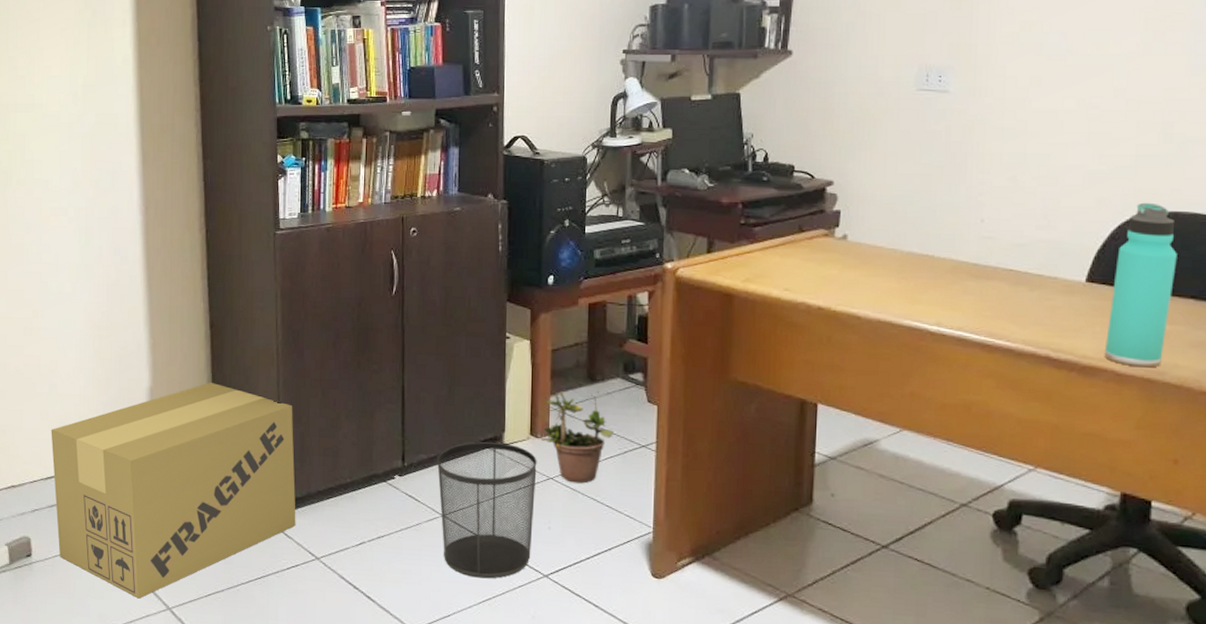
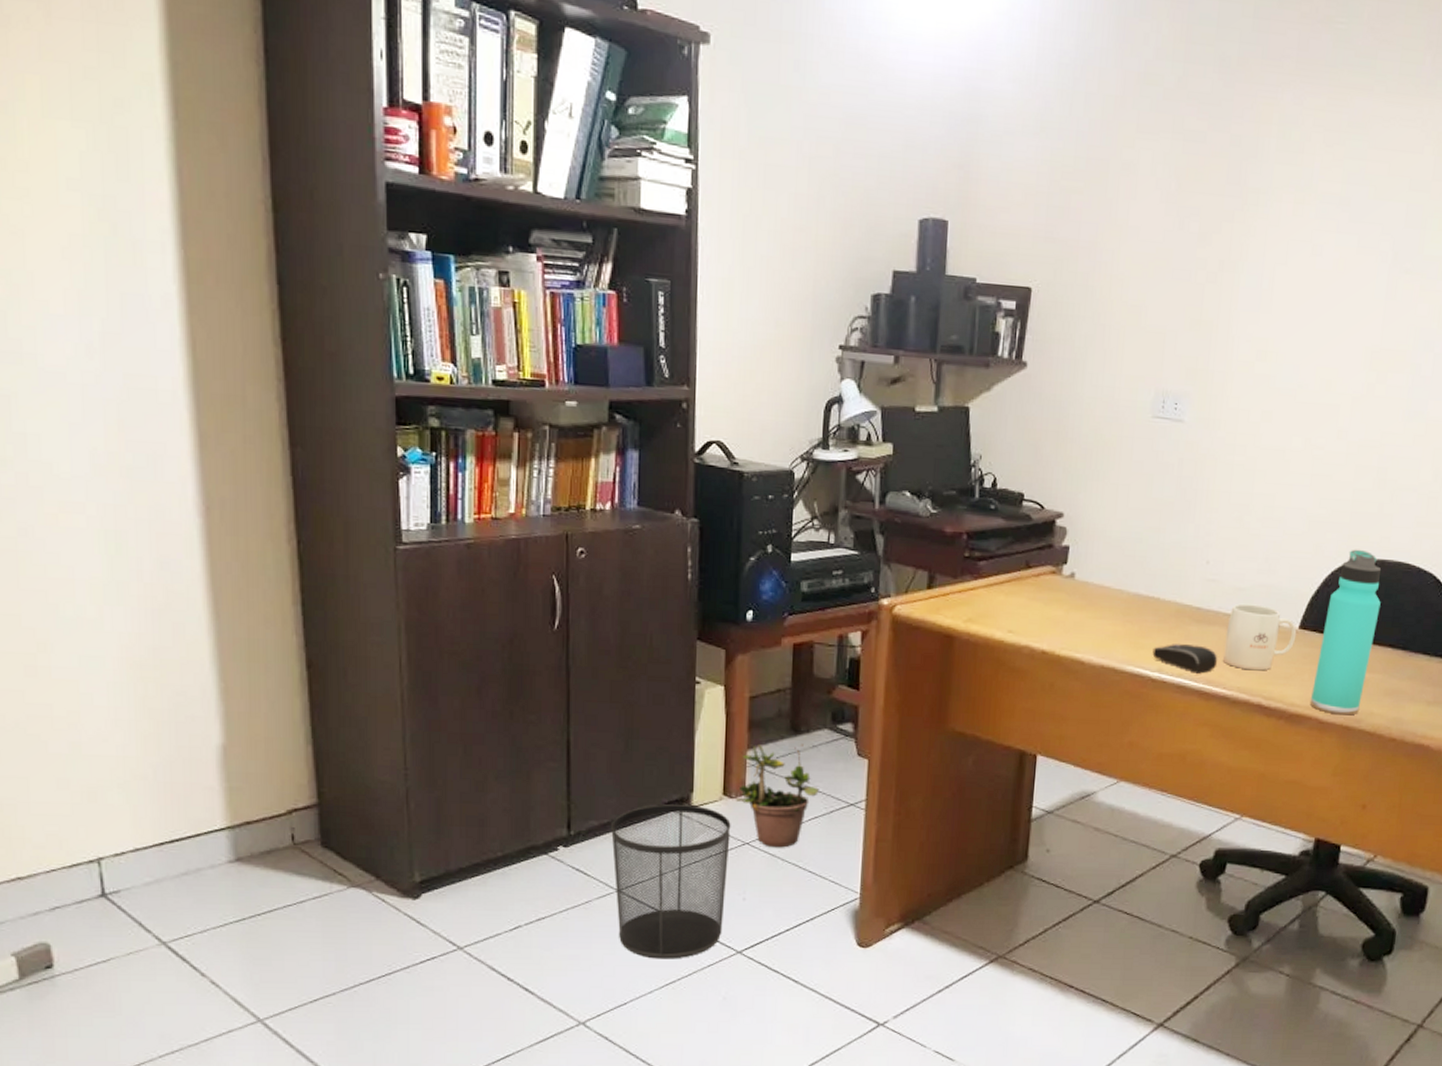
cardboard box: present [51,382,296,599] -> none [74,737,431,1011]
computer mouse: none [930,298,999,326] -> present [1152,644,1218,672]
mug: none [1004,259,1084,324] -> present [1222,603,1297,671]

